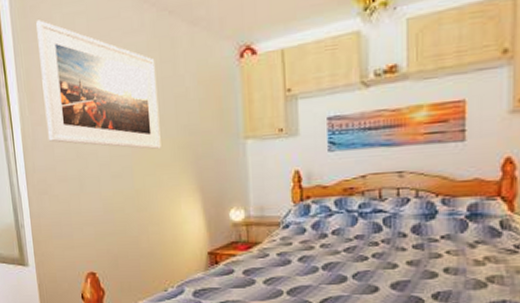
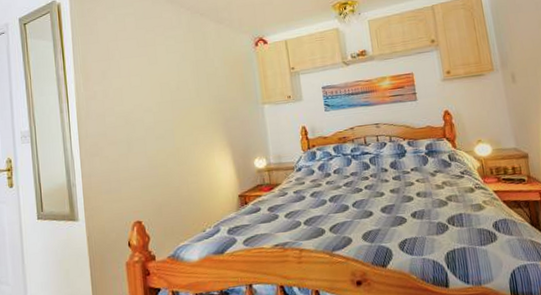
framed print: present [36,20,161,150] -> none [92,18,197,115]

